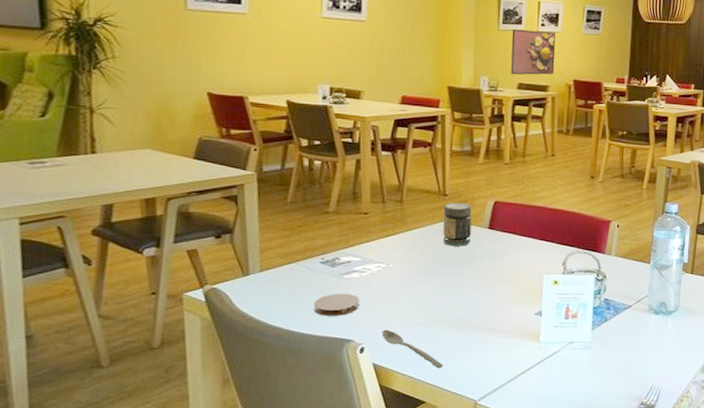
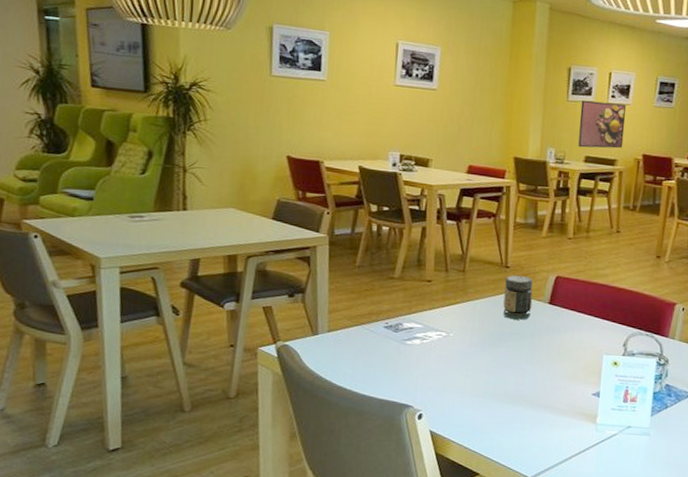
coaster: present [313,293,360,316] -> none [376,358,420,381]
spoon: present [381,329,443,369] -> none [439,397,498,442]

